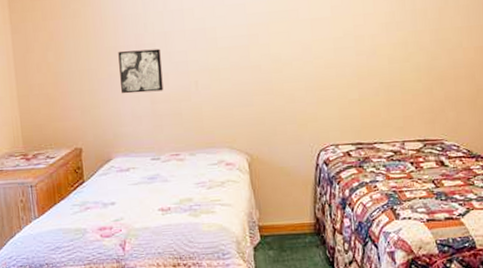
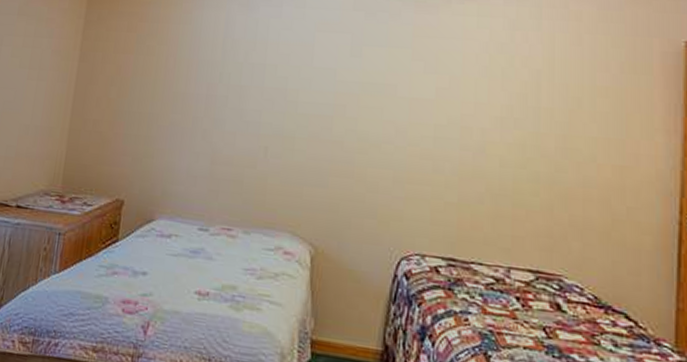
wall art: present [118,48,164,94] -> none [181,99,232,152]

